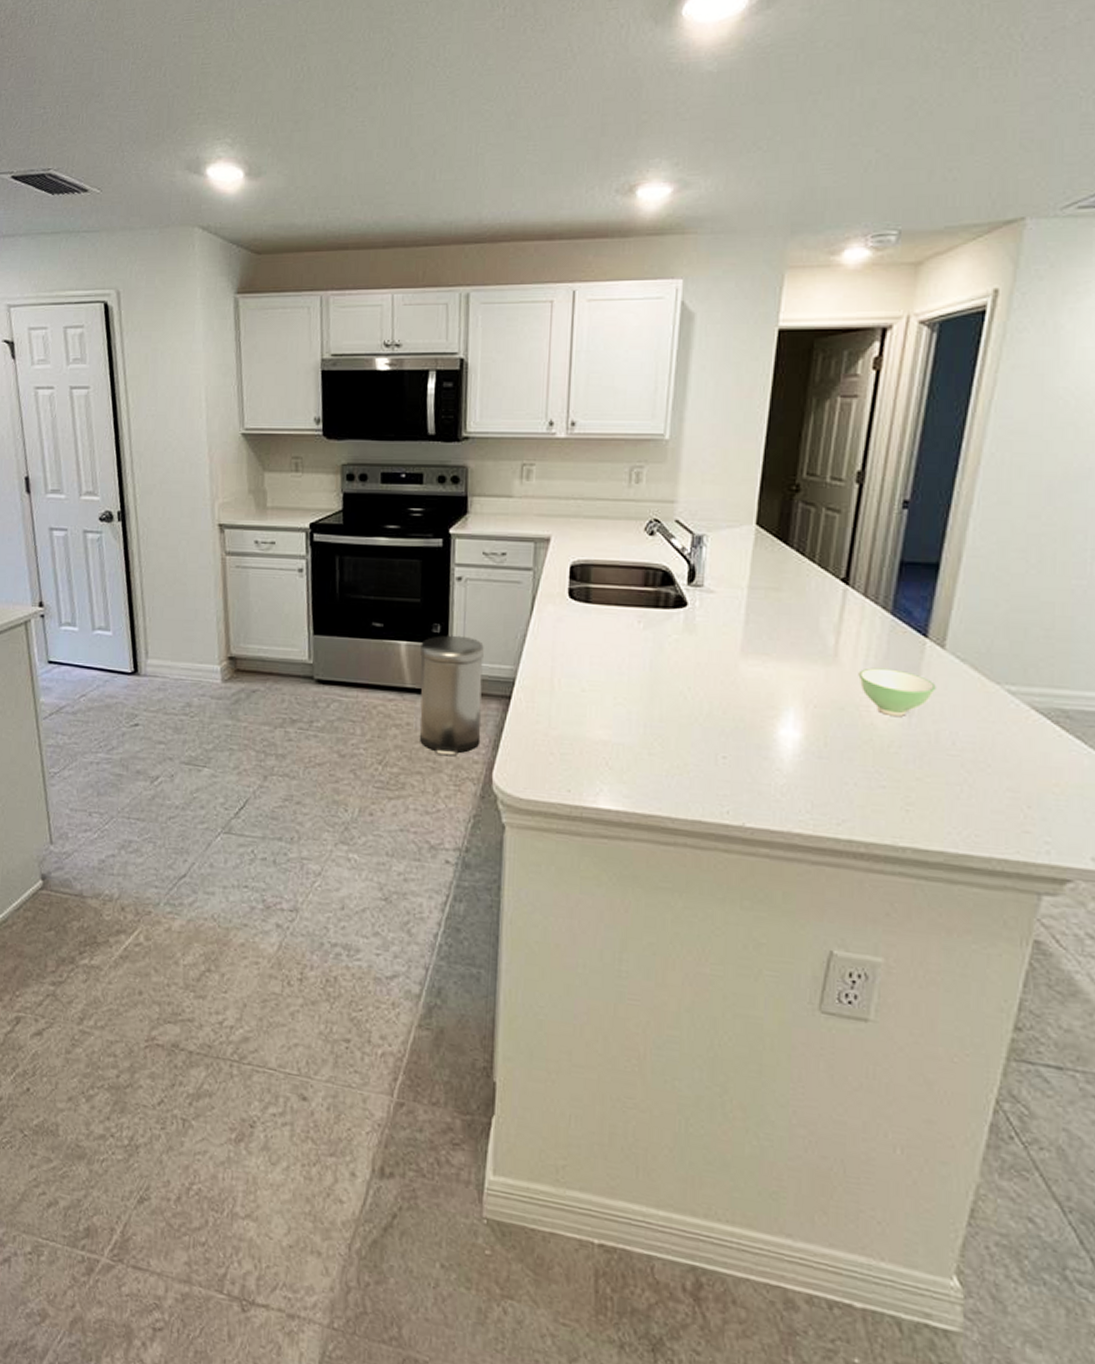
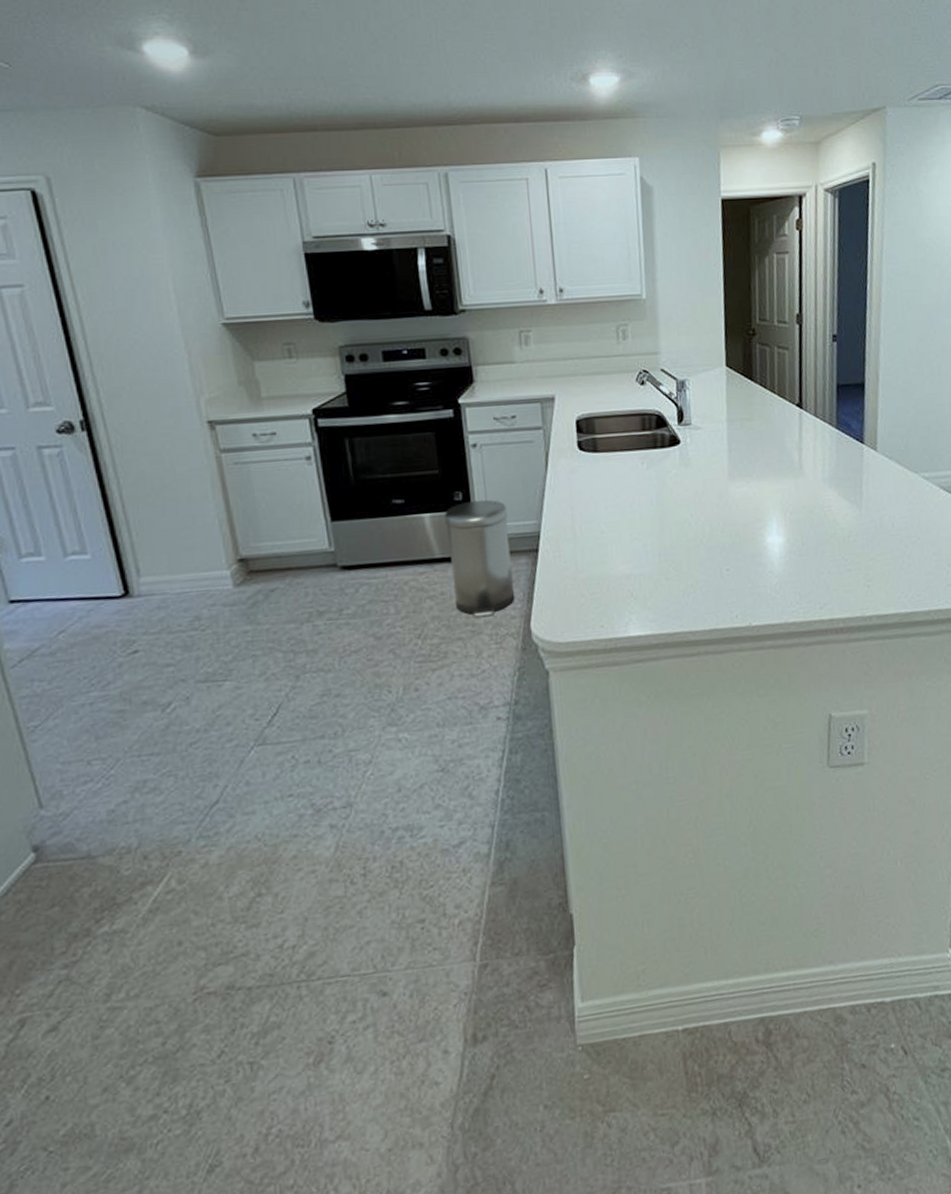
bowl: present [858,667,936,717] -> none [819,473,876,512]

